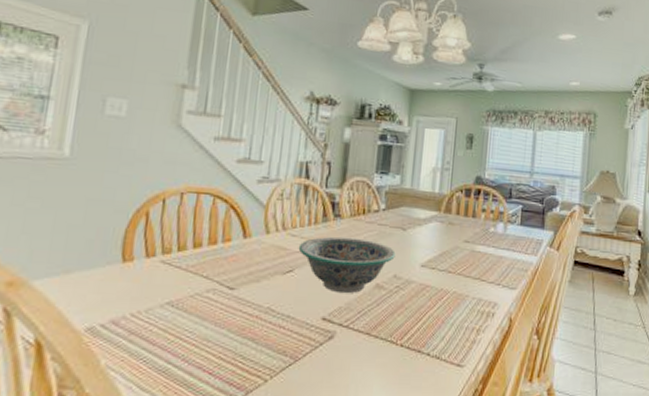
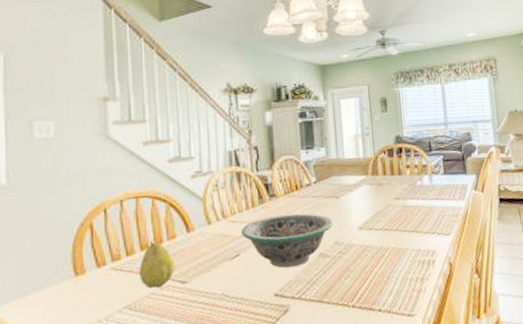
fruit: none [187,240,226,290] -> present [138,241,175,289]

